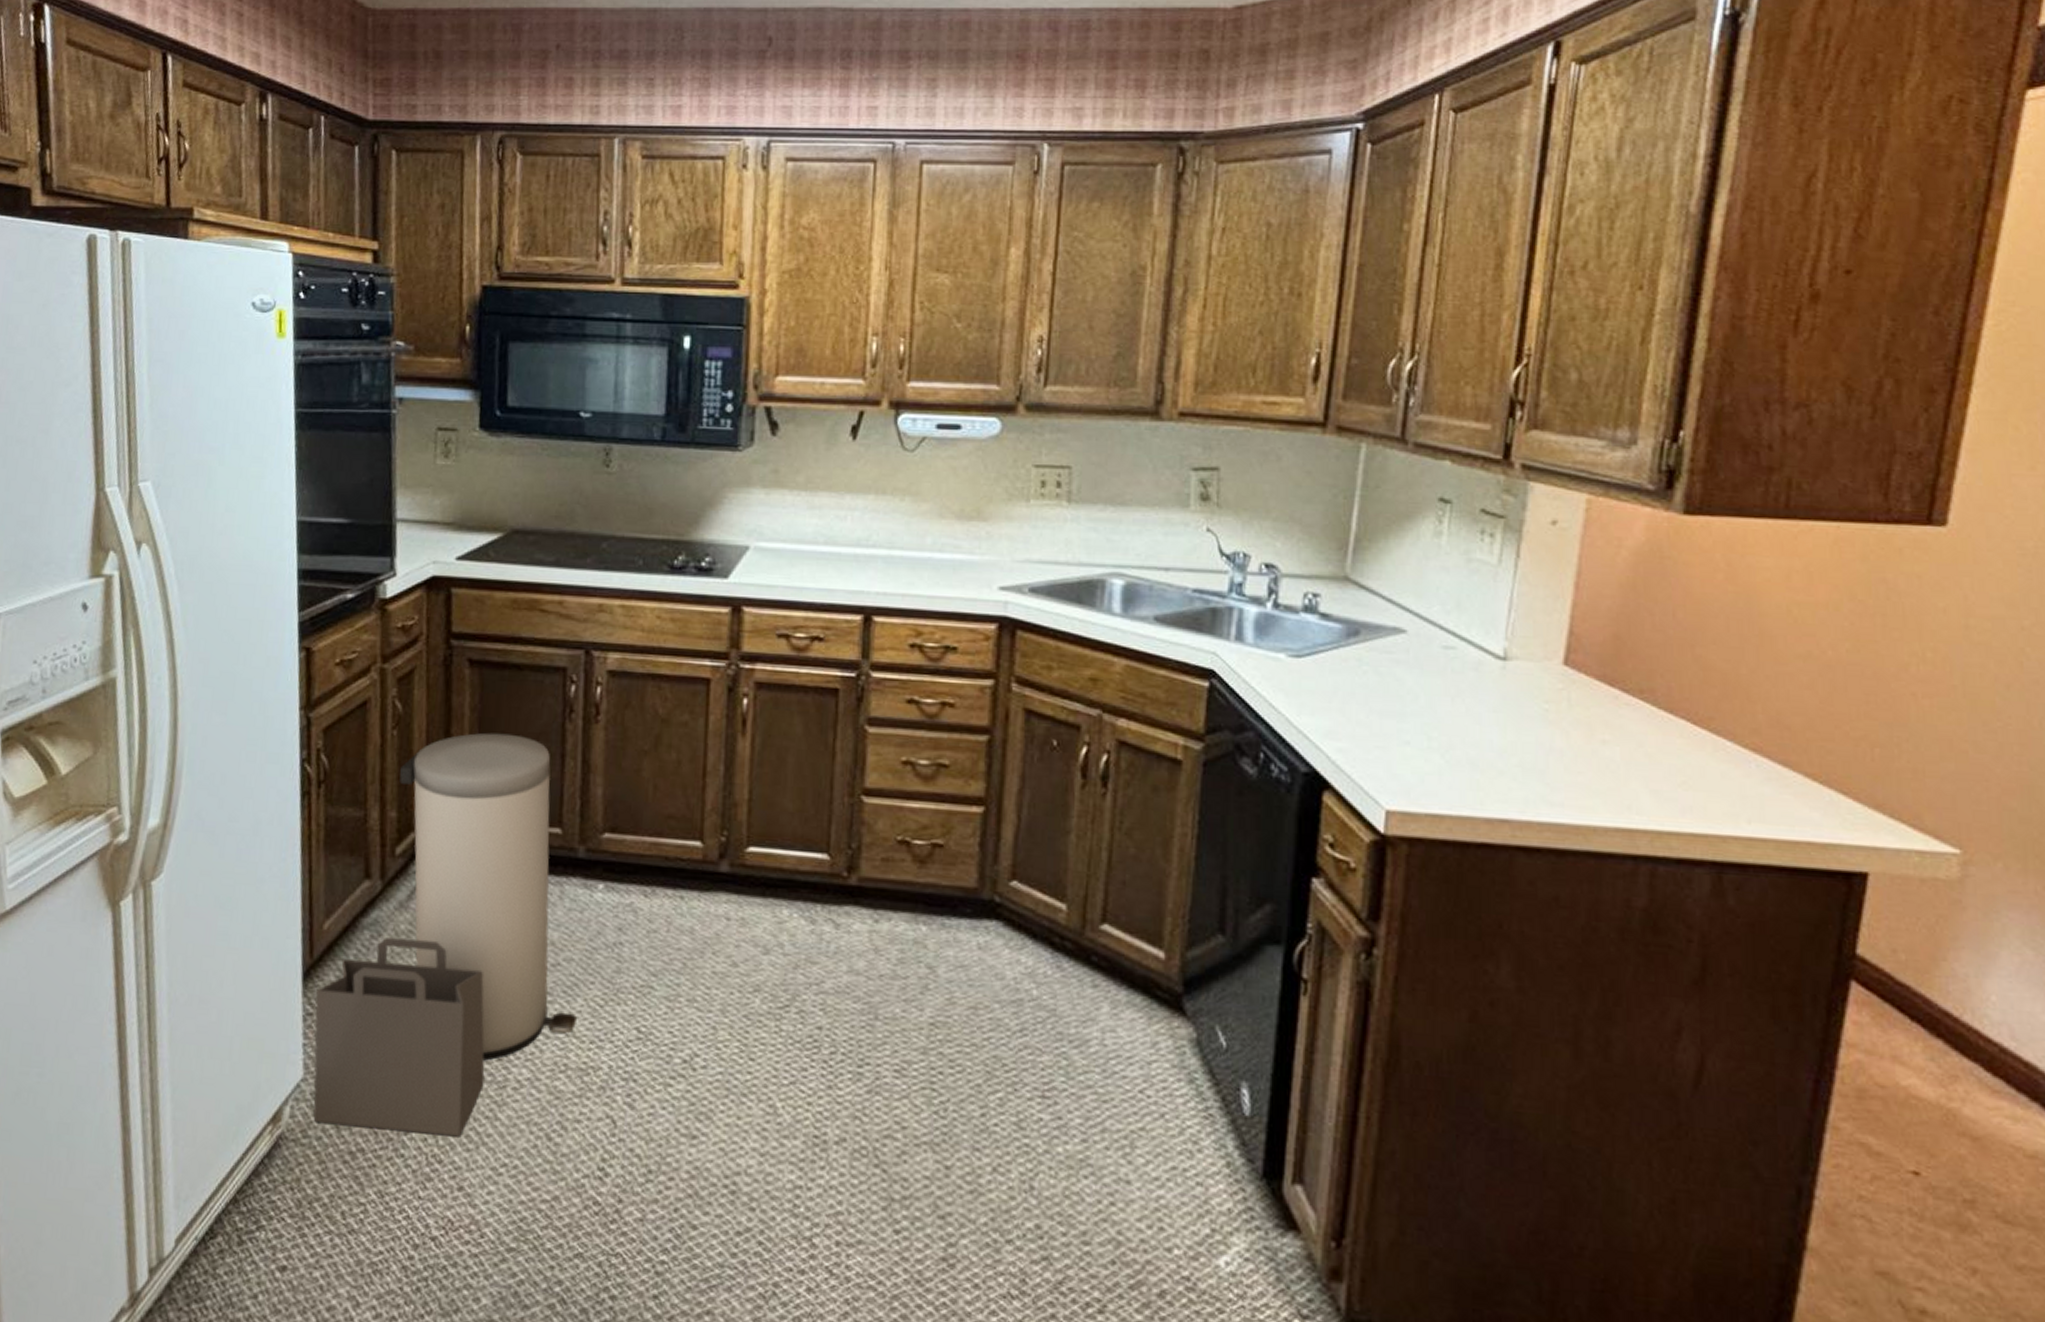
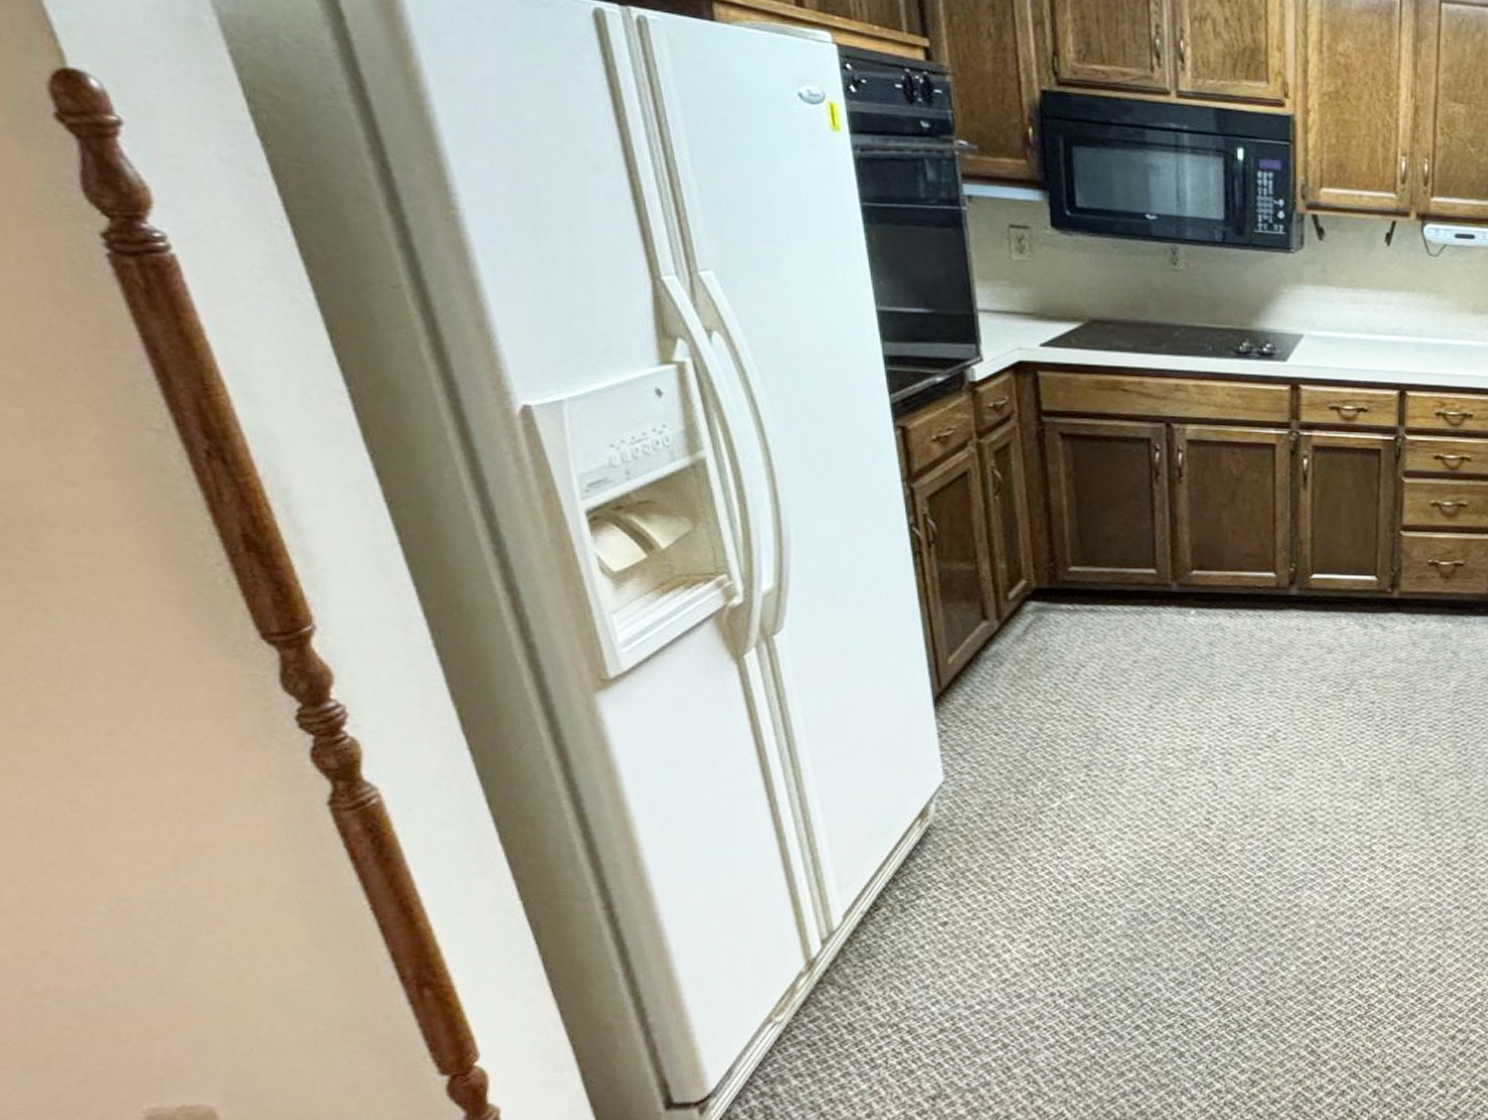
shopping bag: present [313,938,485,1137] -> none [947,665,1105,814]
pedal bin: present [399,732,576,1061] -> none [1004,494,1179,752]

